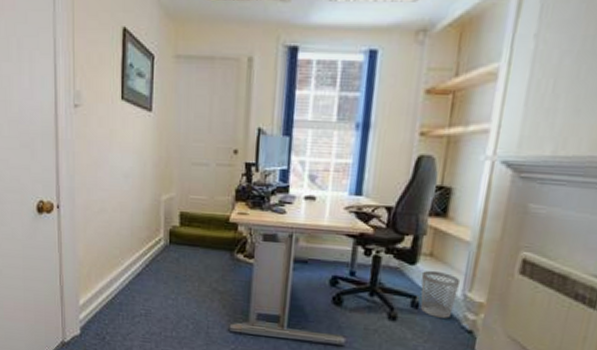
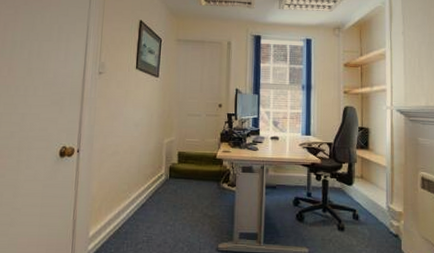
wastebasket: present [420,270,461,318] -> none [357,189,384,226]

